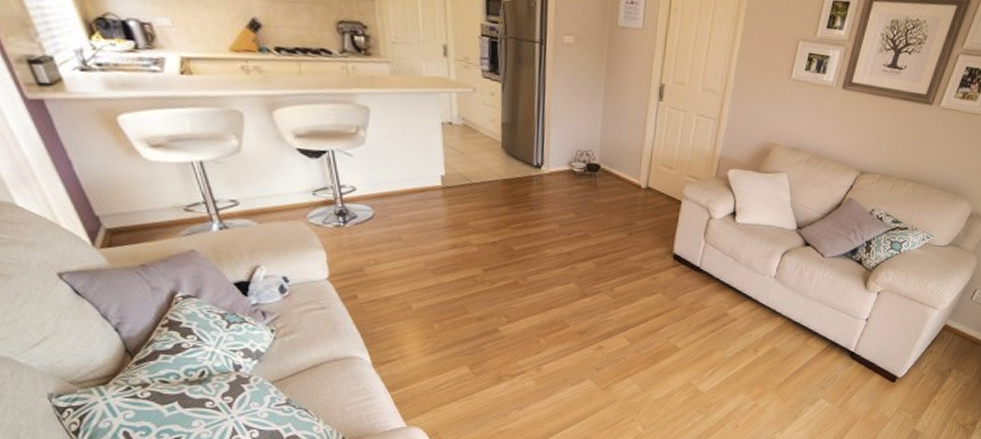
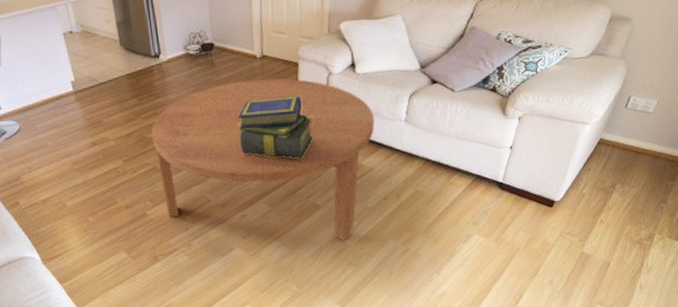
coffee table: none [518,208,747,387] -> present [151,78,375,241]
stack of books: none [609,229,687,297] -> present [238,96,315,159]

